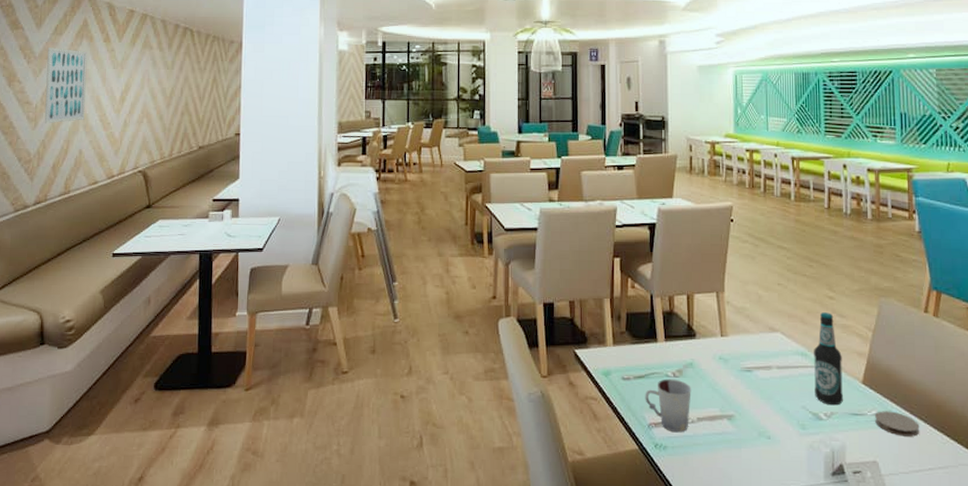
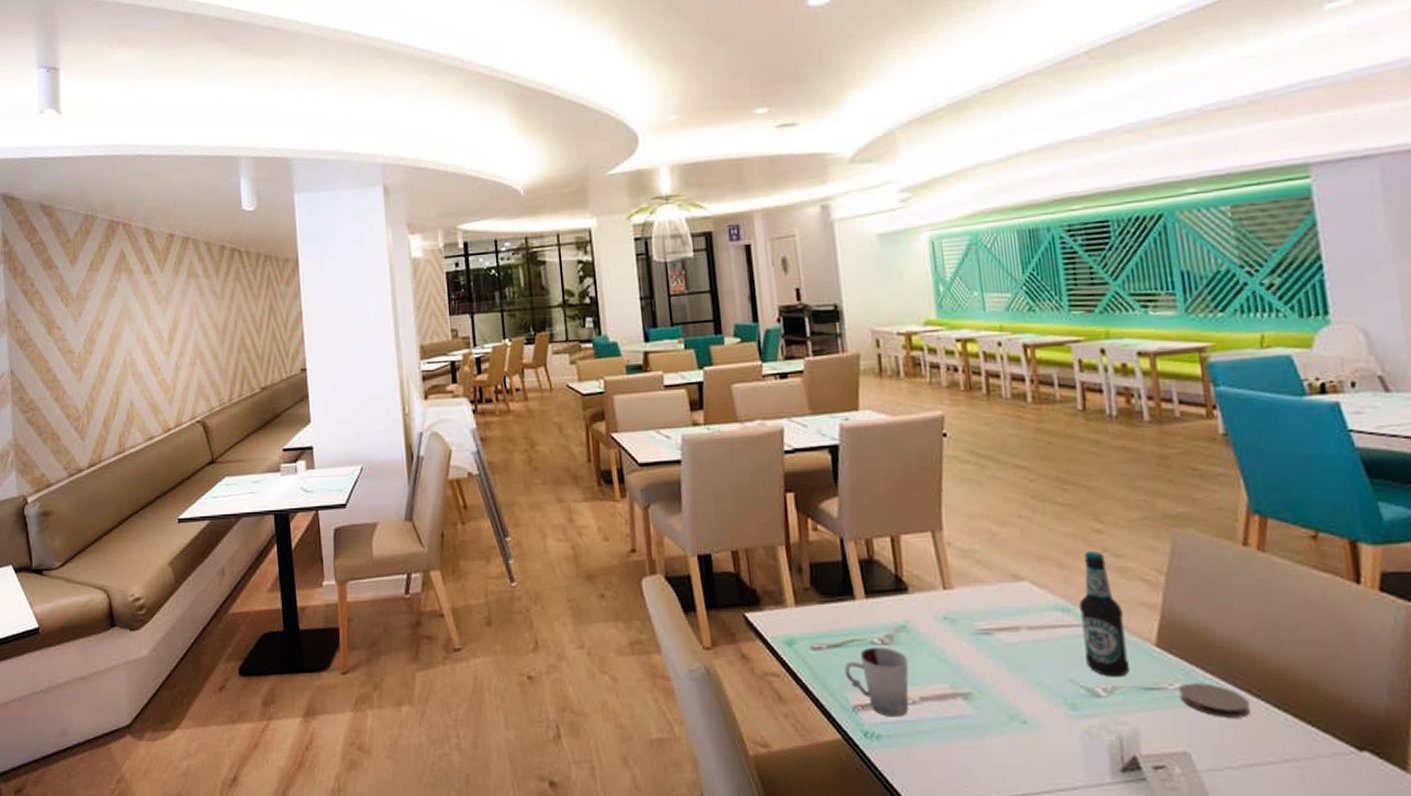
wall art: present [44,47,88,124] -> none [85,286,132,374]

